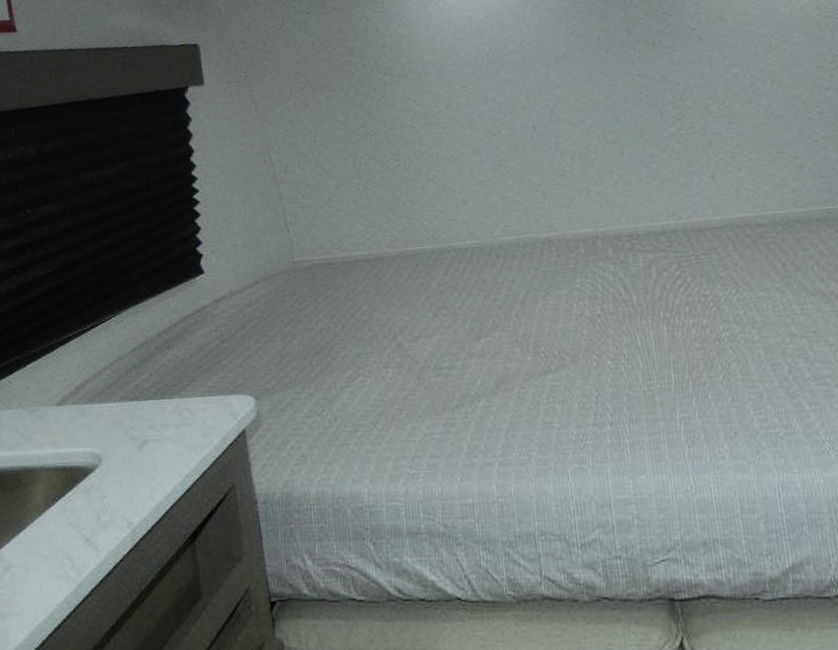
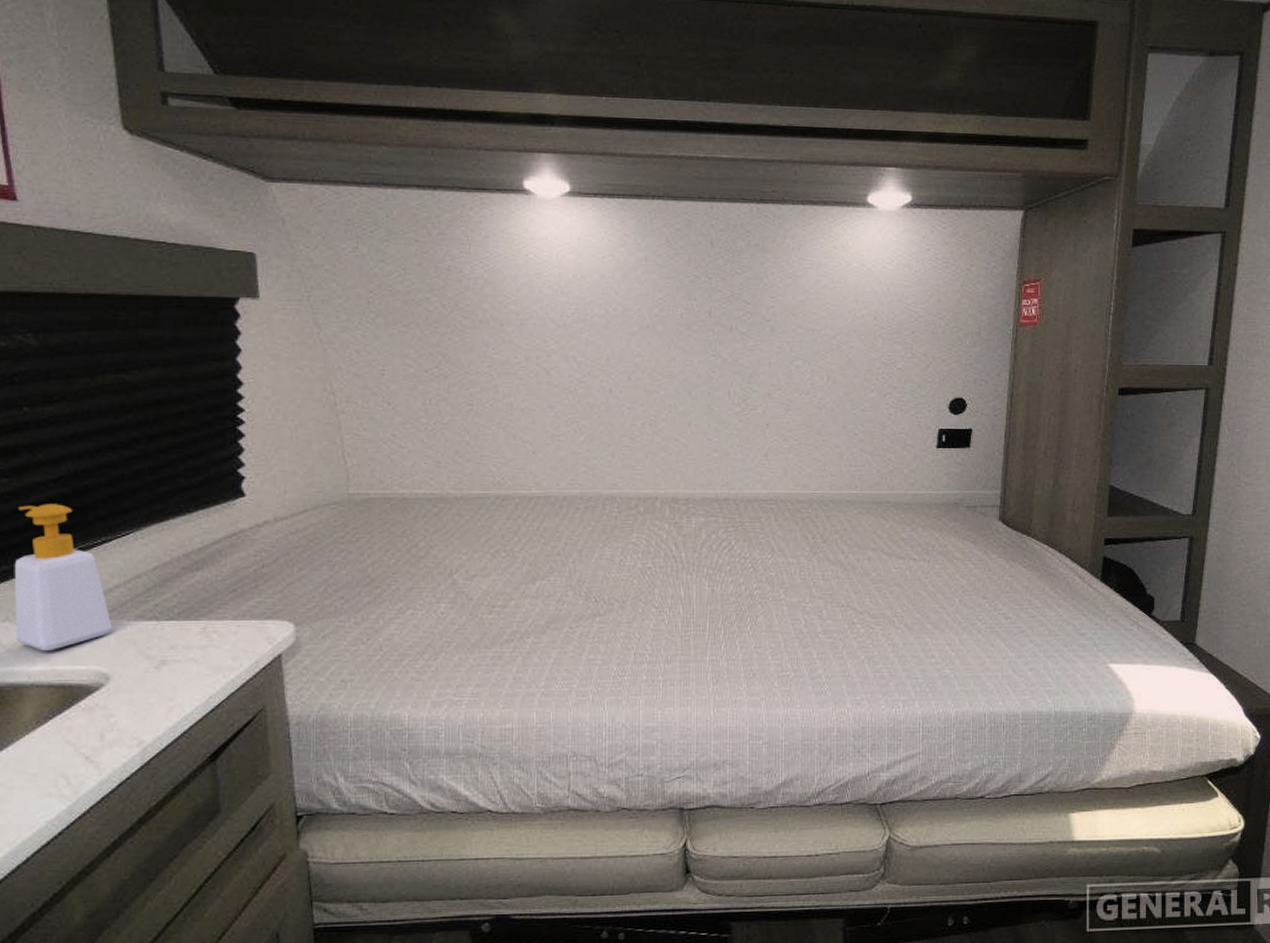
soap bottle: none [24,295,102,435] -> present [14,504,112,651]

